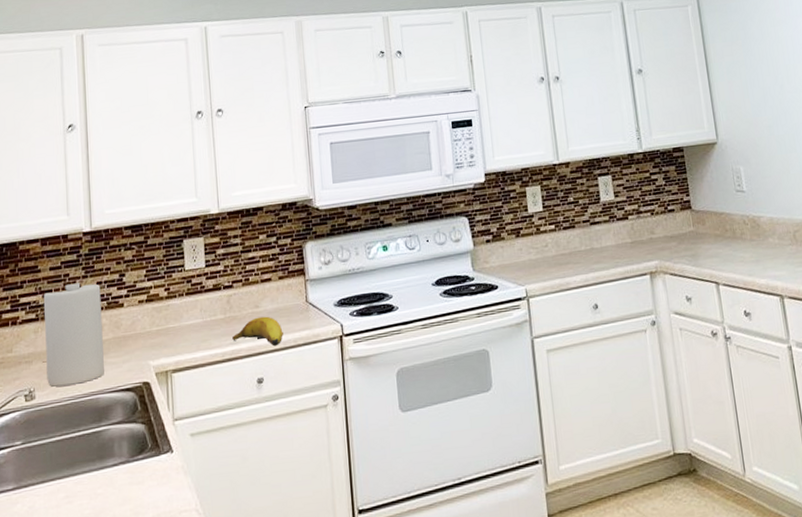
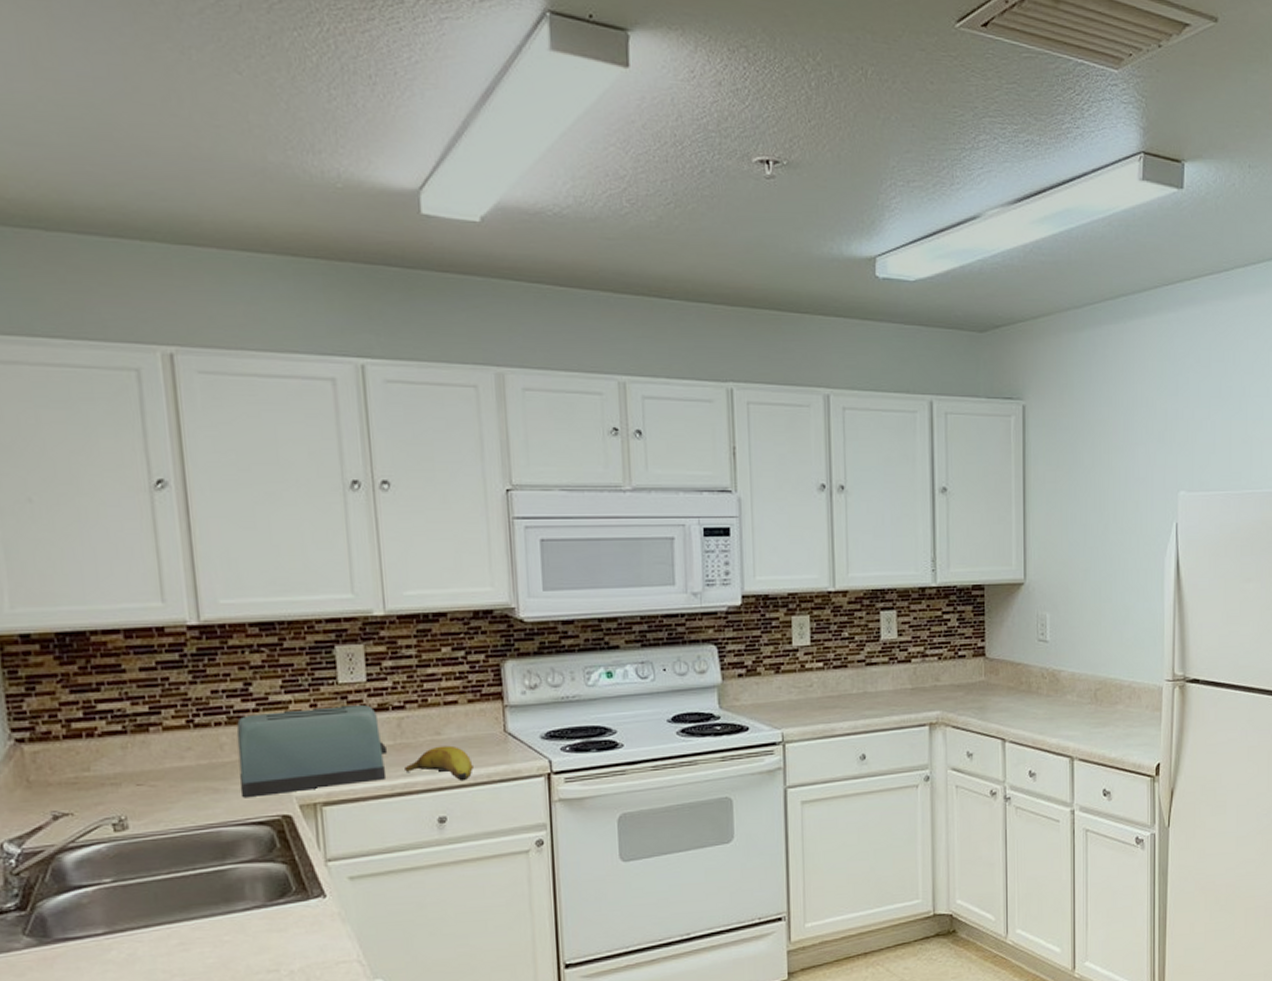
paper towel holder: present [43,283,105,387] -> none [131,689,228,816]
toaster: none [113,286,220,369] -> present [236,705,388,798]

